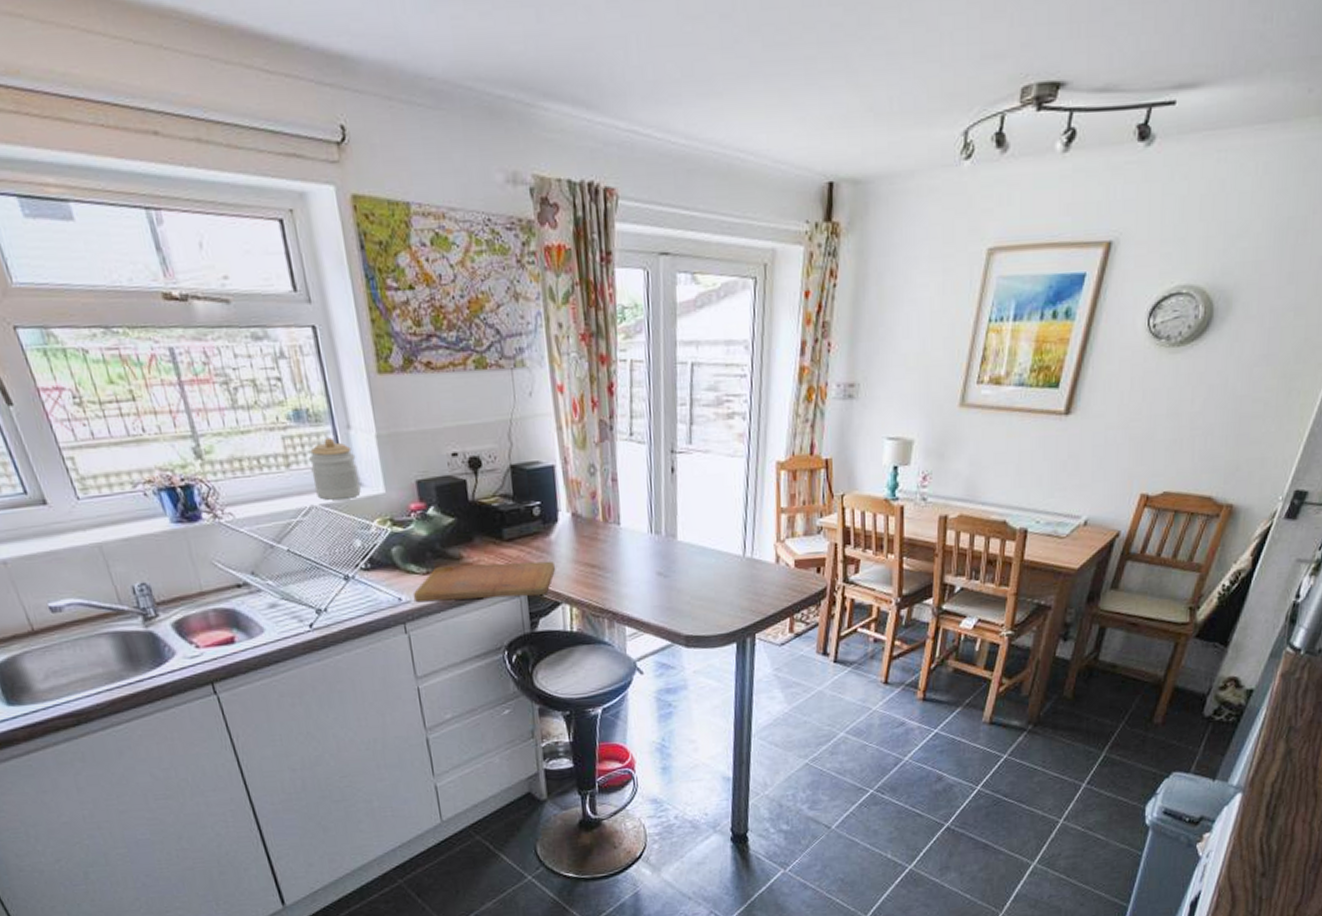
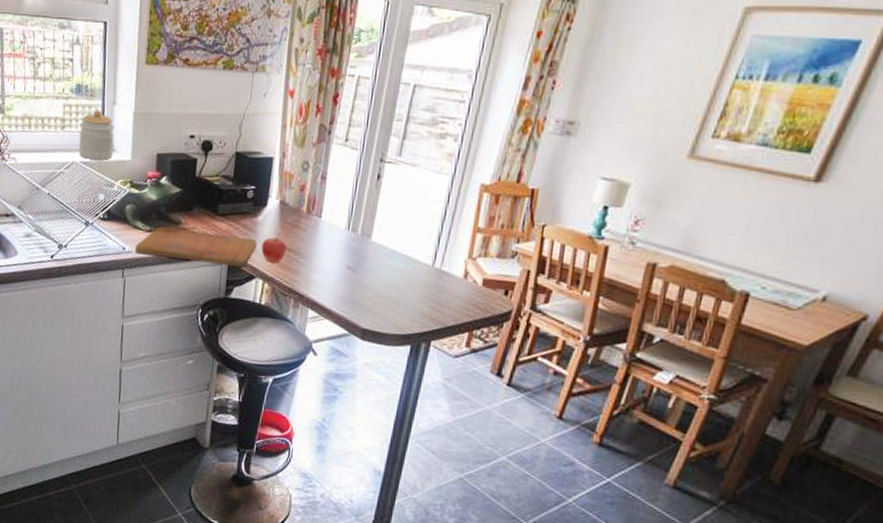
fruit: none [560,555,590,584] -> present [261,237,287,263]

